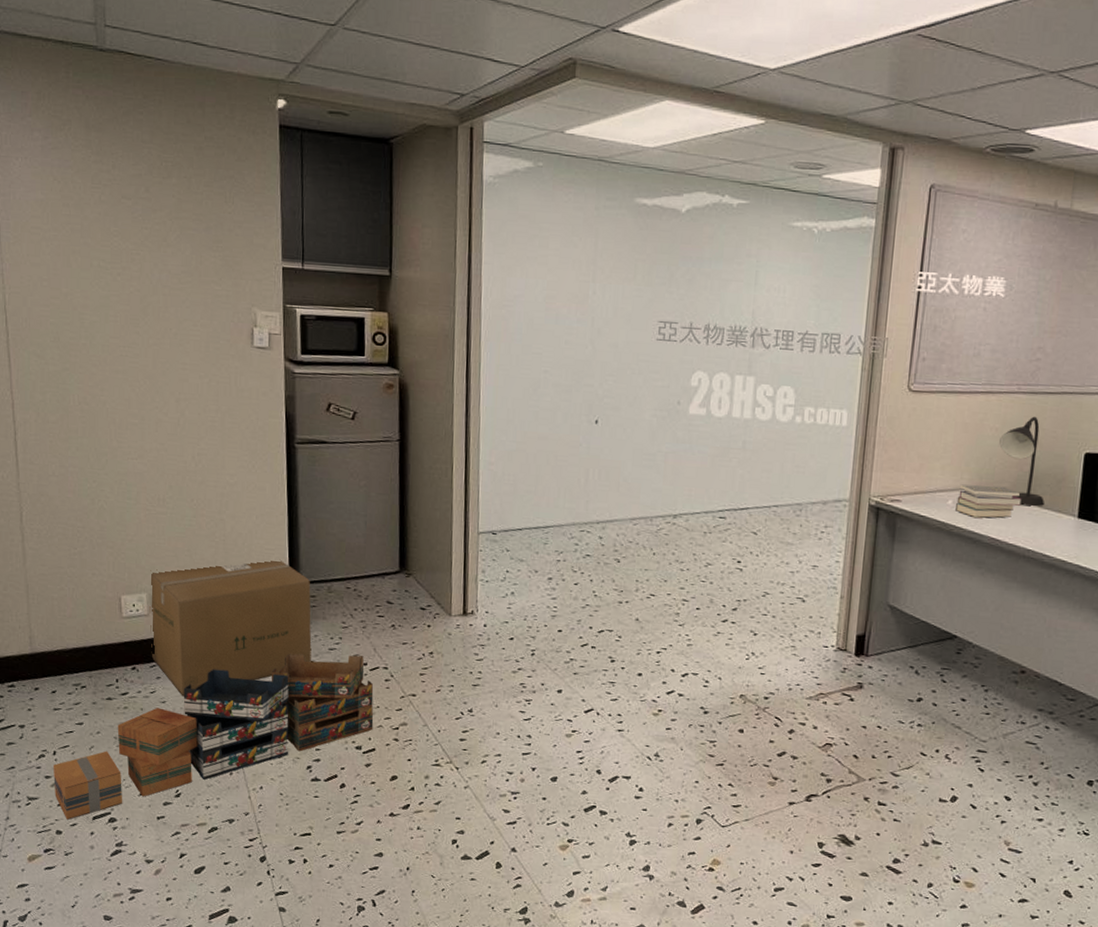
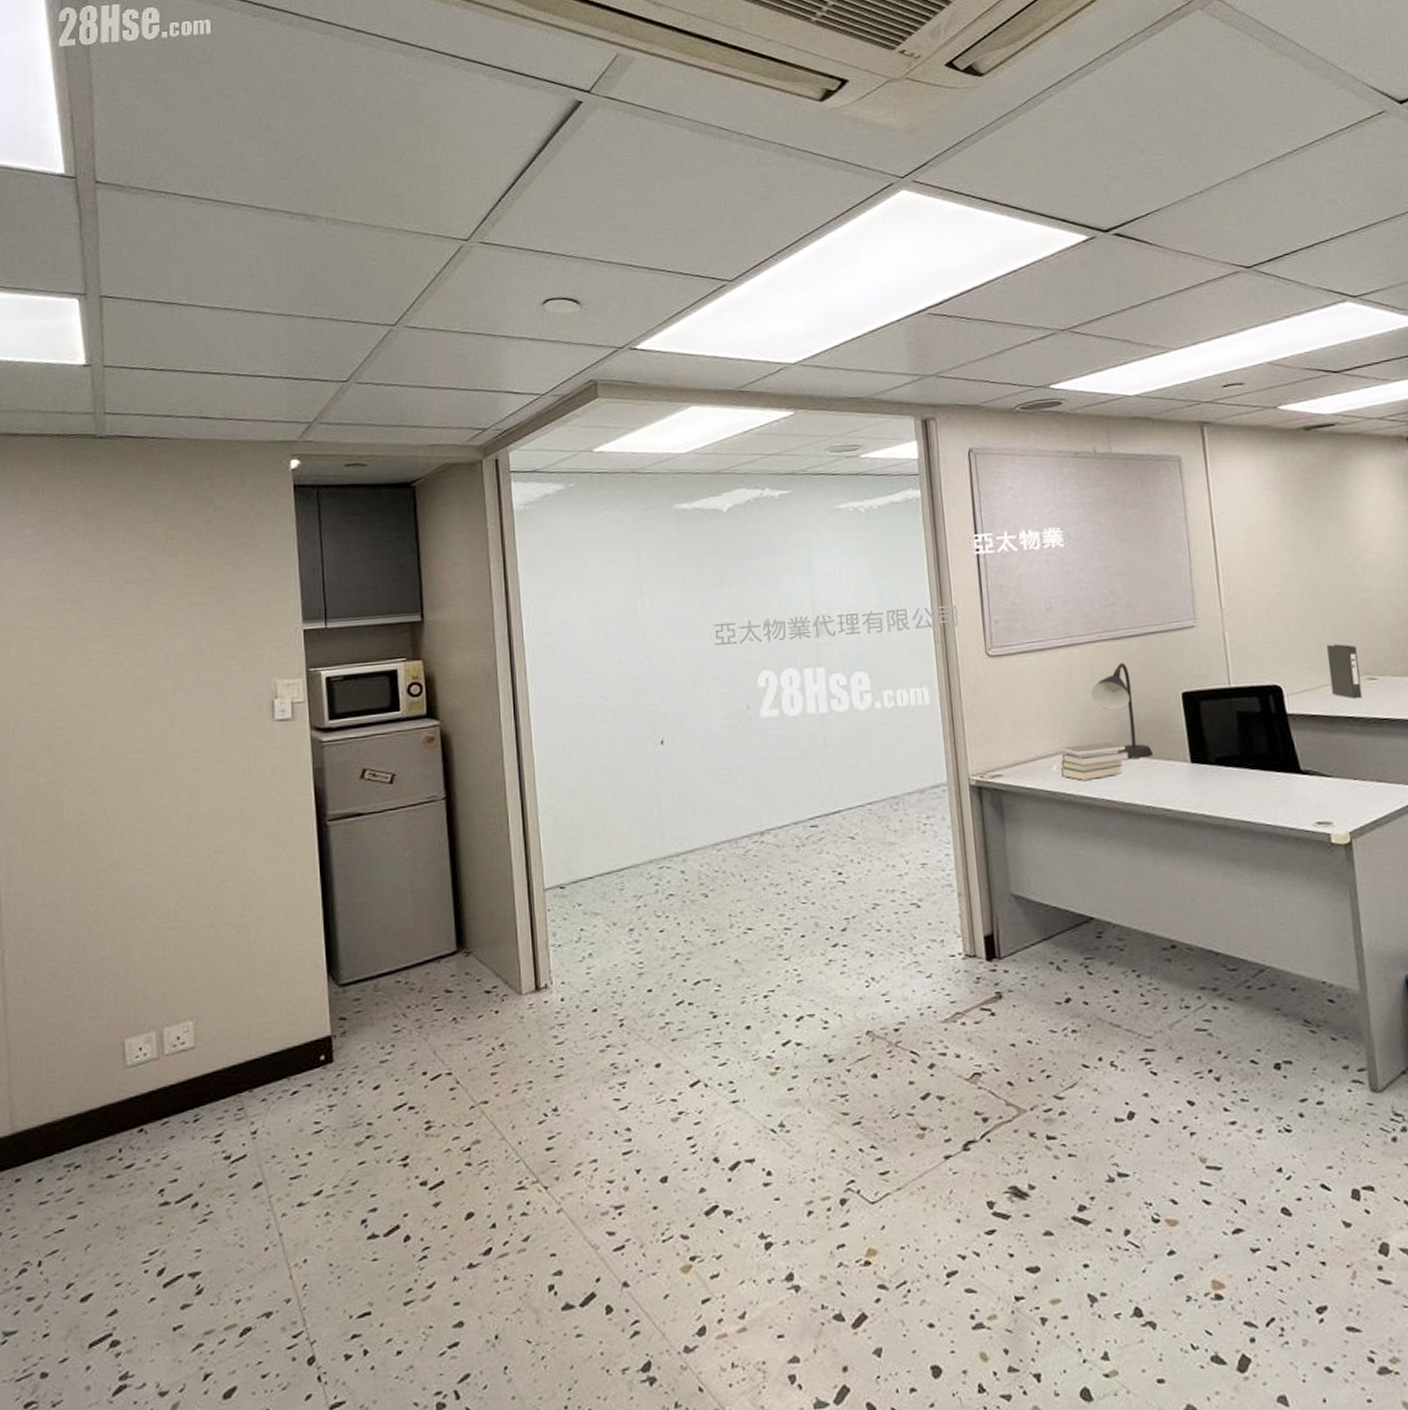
cardboard boxes: present [53,653,374,820] -> none [38,1063,440,1355]
box: present [149,559,312,697] -> none [160,961,359,1156]

